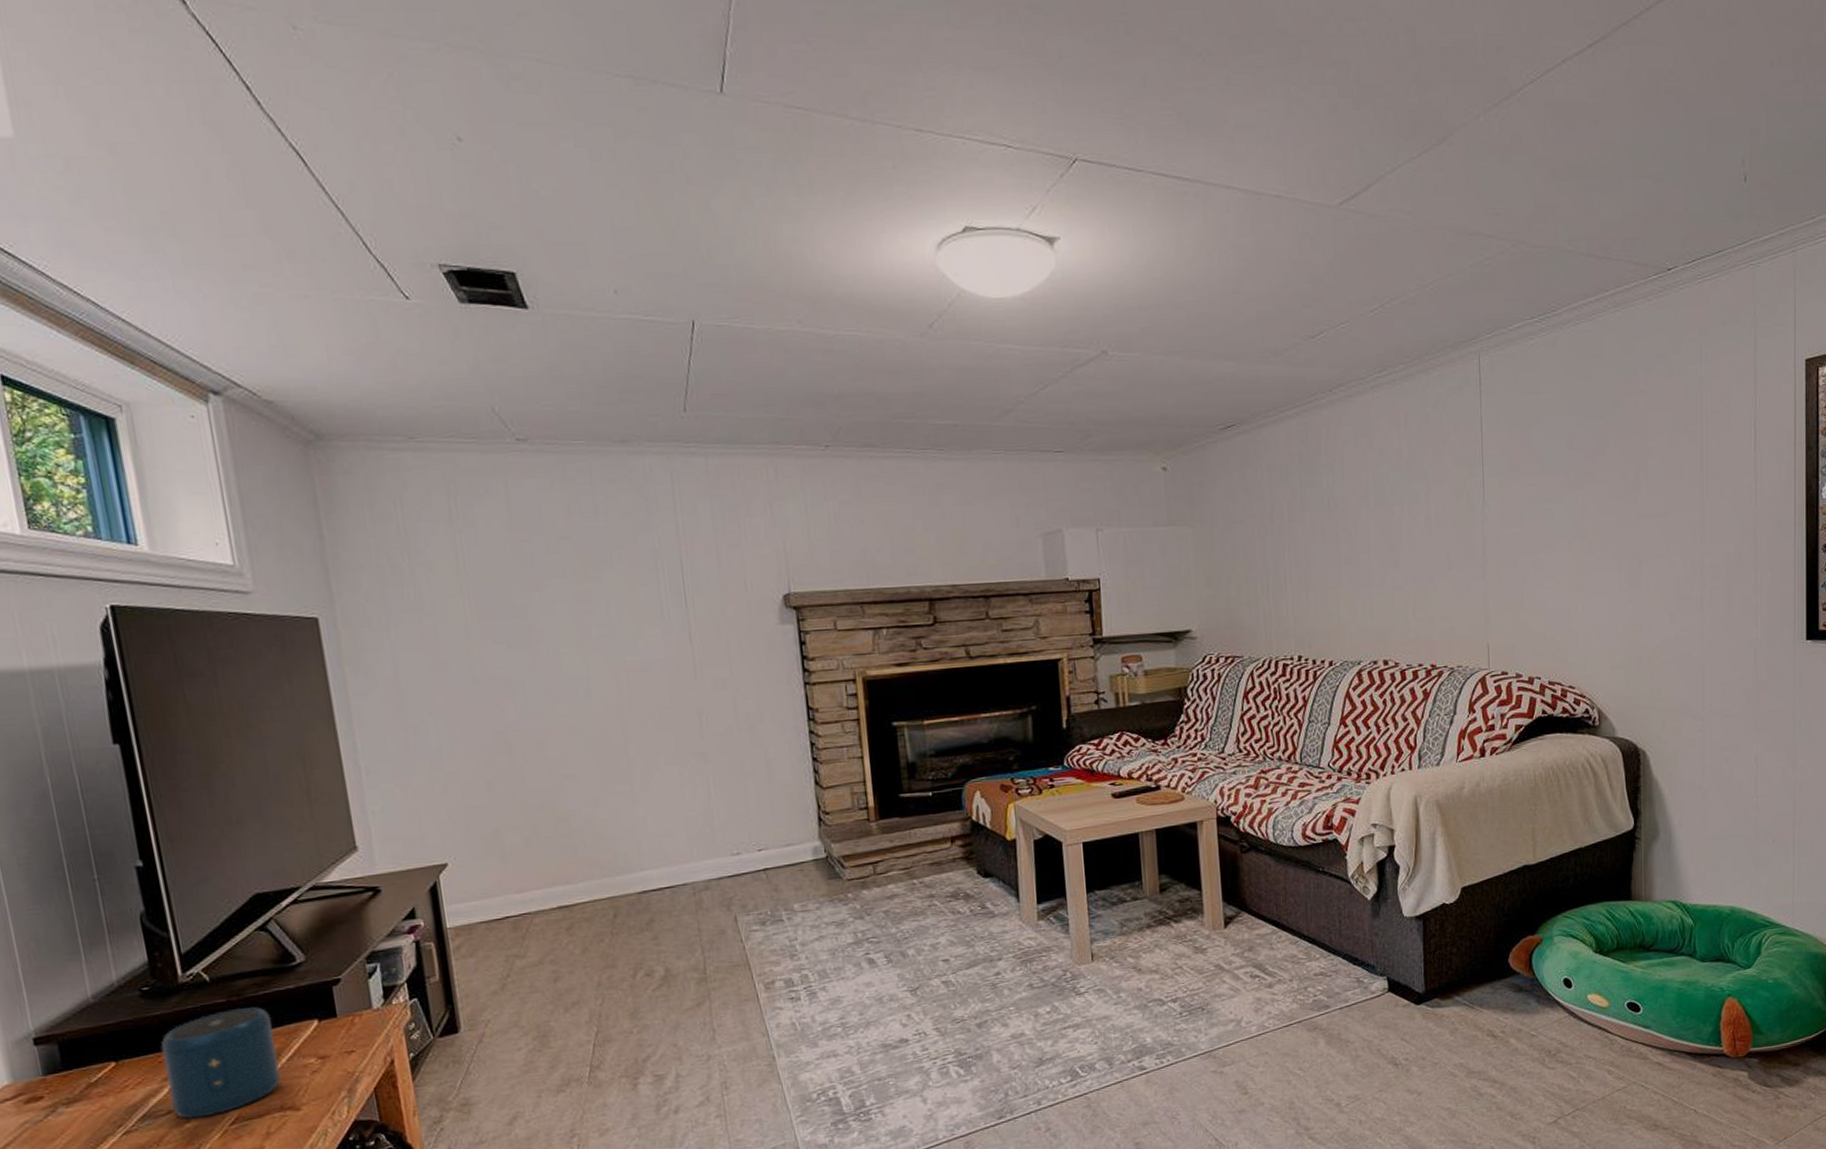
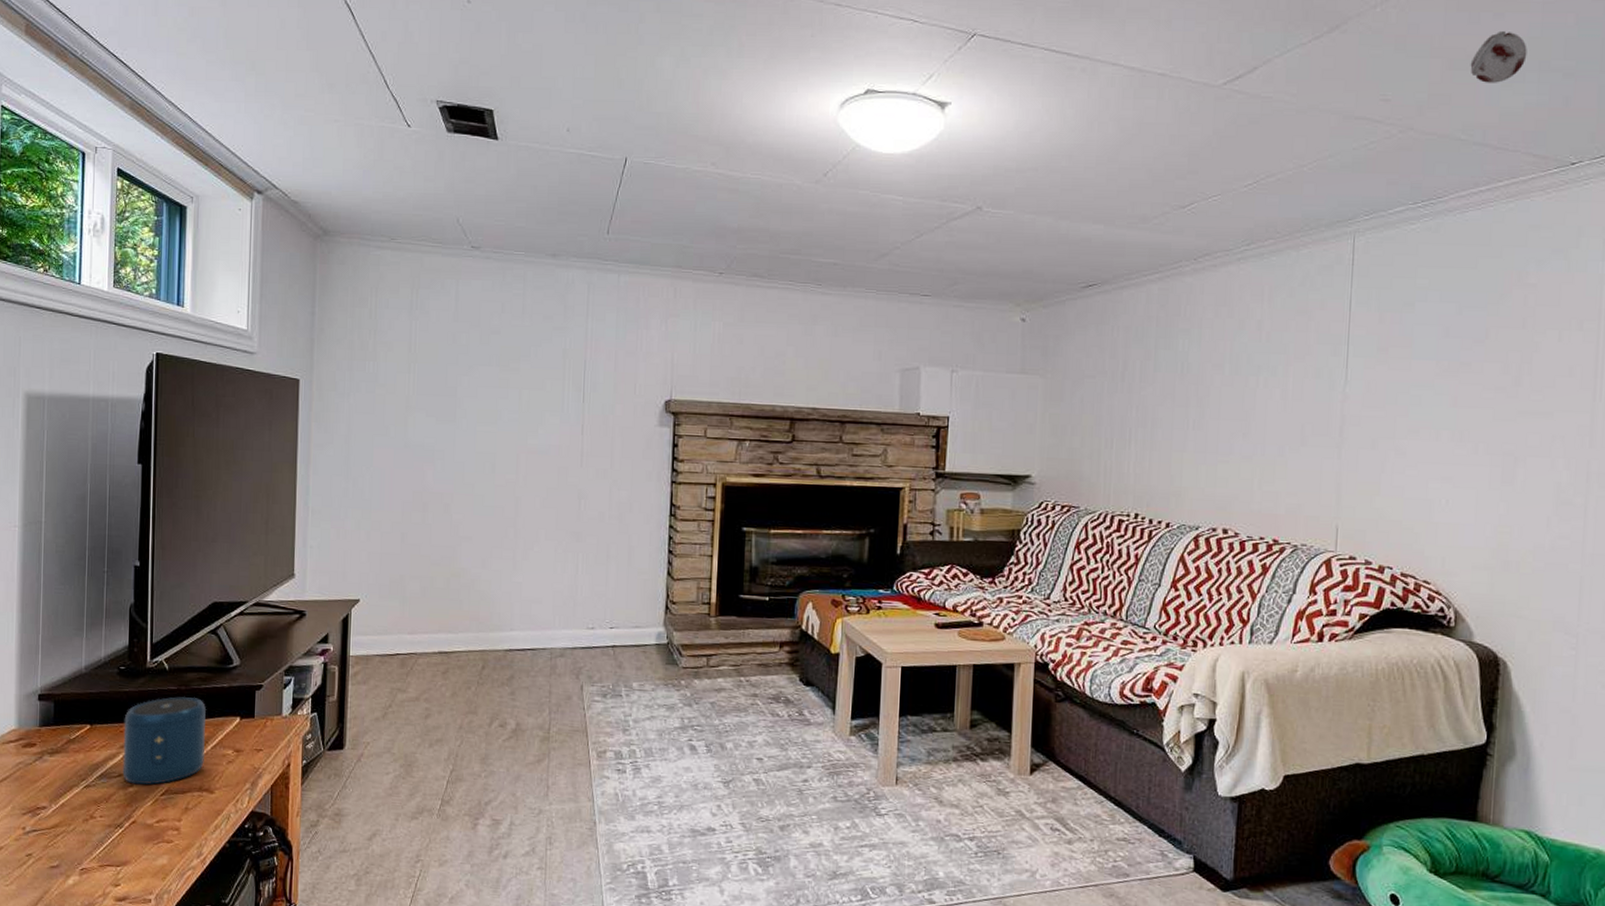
smoke detector: none [1571,137,1621,192] -> present [1470,30,1527,83]

